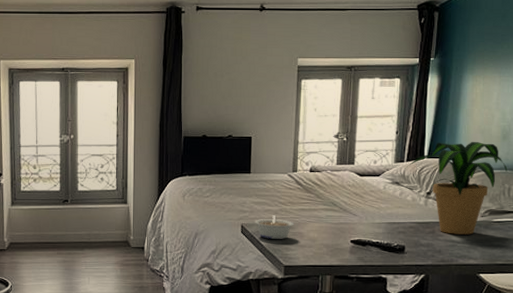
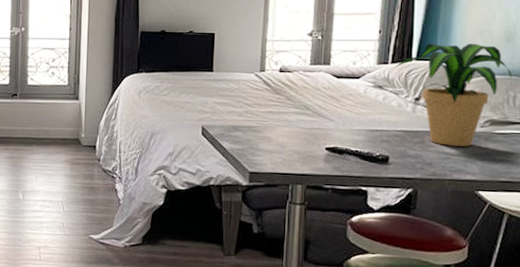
legume: present [255,215,294,239] -> none [217,117,261,143]

